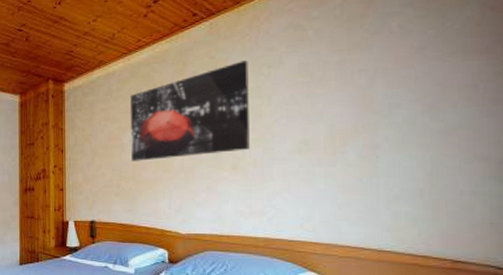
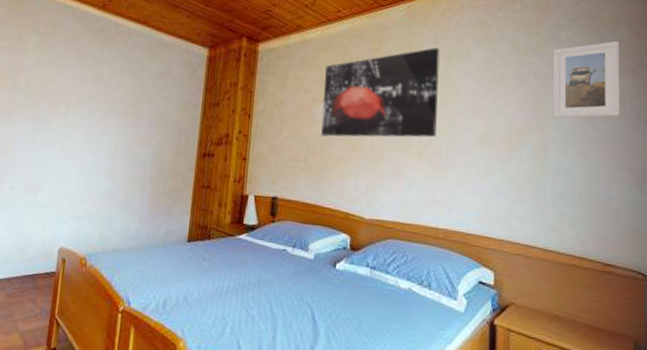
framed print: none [382,19,470,114] -> present [552,41,620,118]

